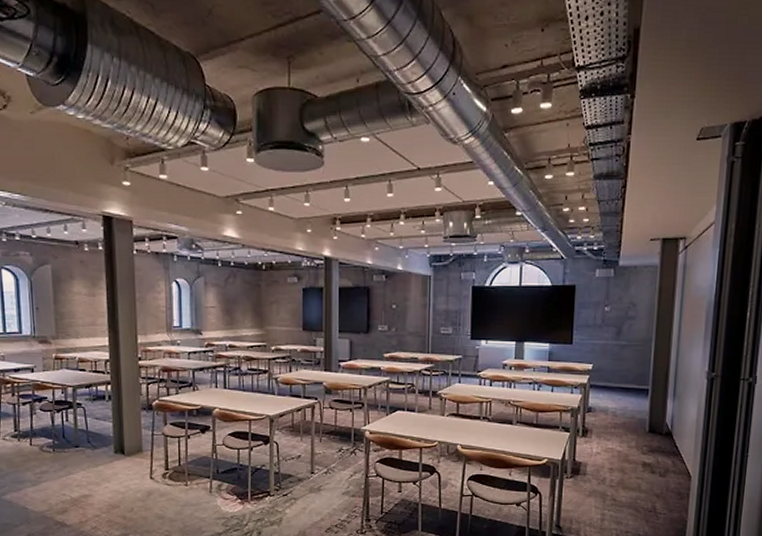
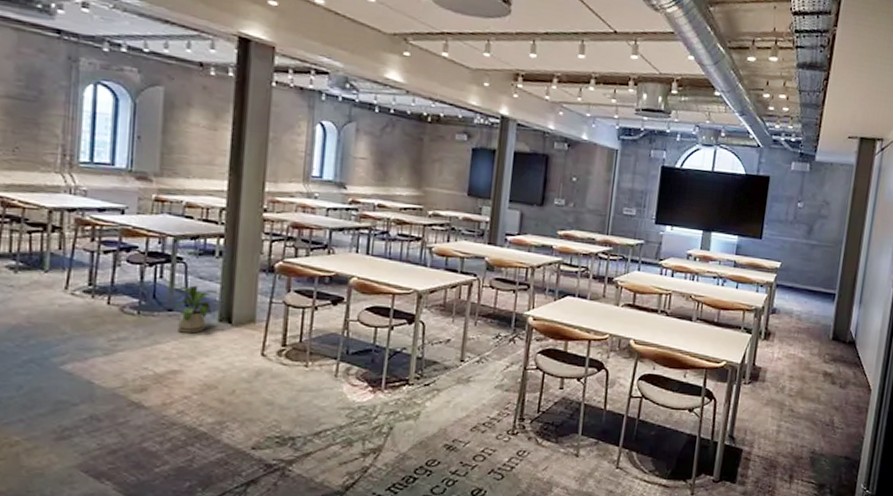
house plant: none [79,425,113,464] -> present [174,285,220,334]

